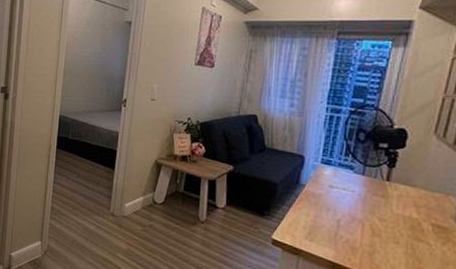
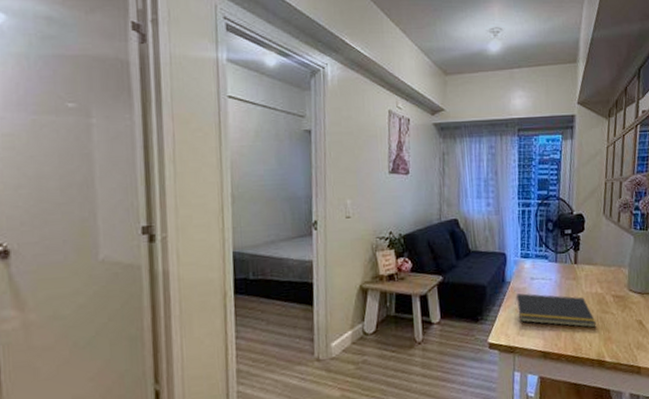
notepad: none [307,198,405,254] -> present [515,293,597,328]

